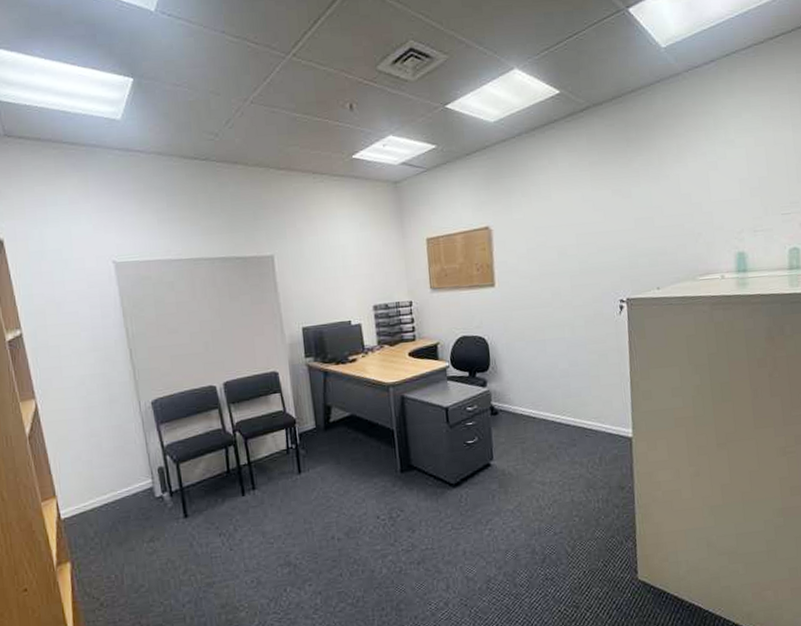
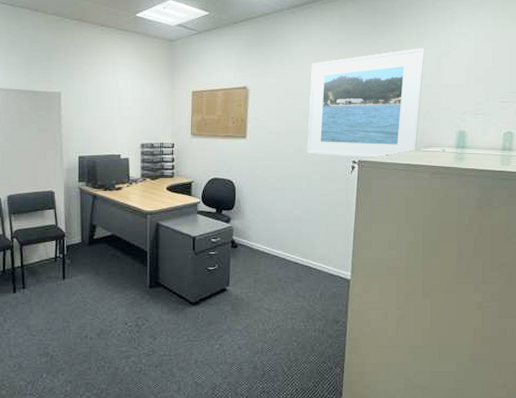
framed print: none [561,161,692,298] -> present [307,48,425,159]

